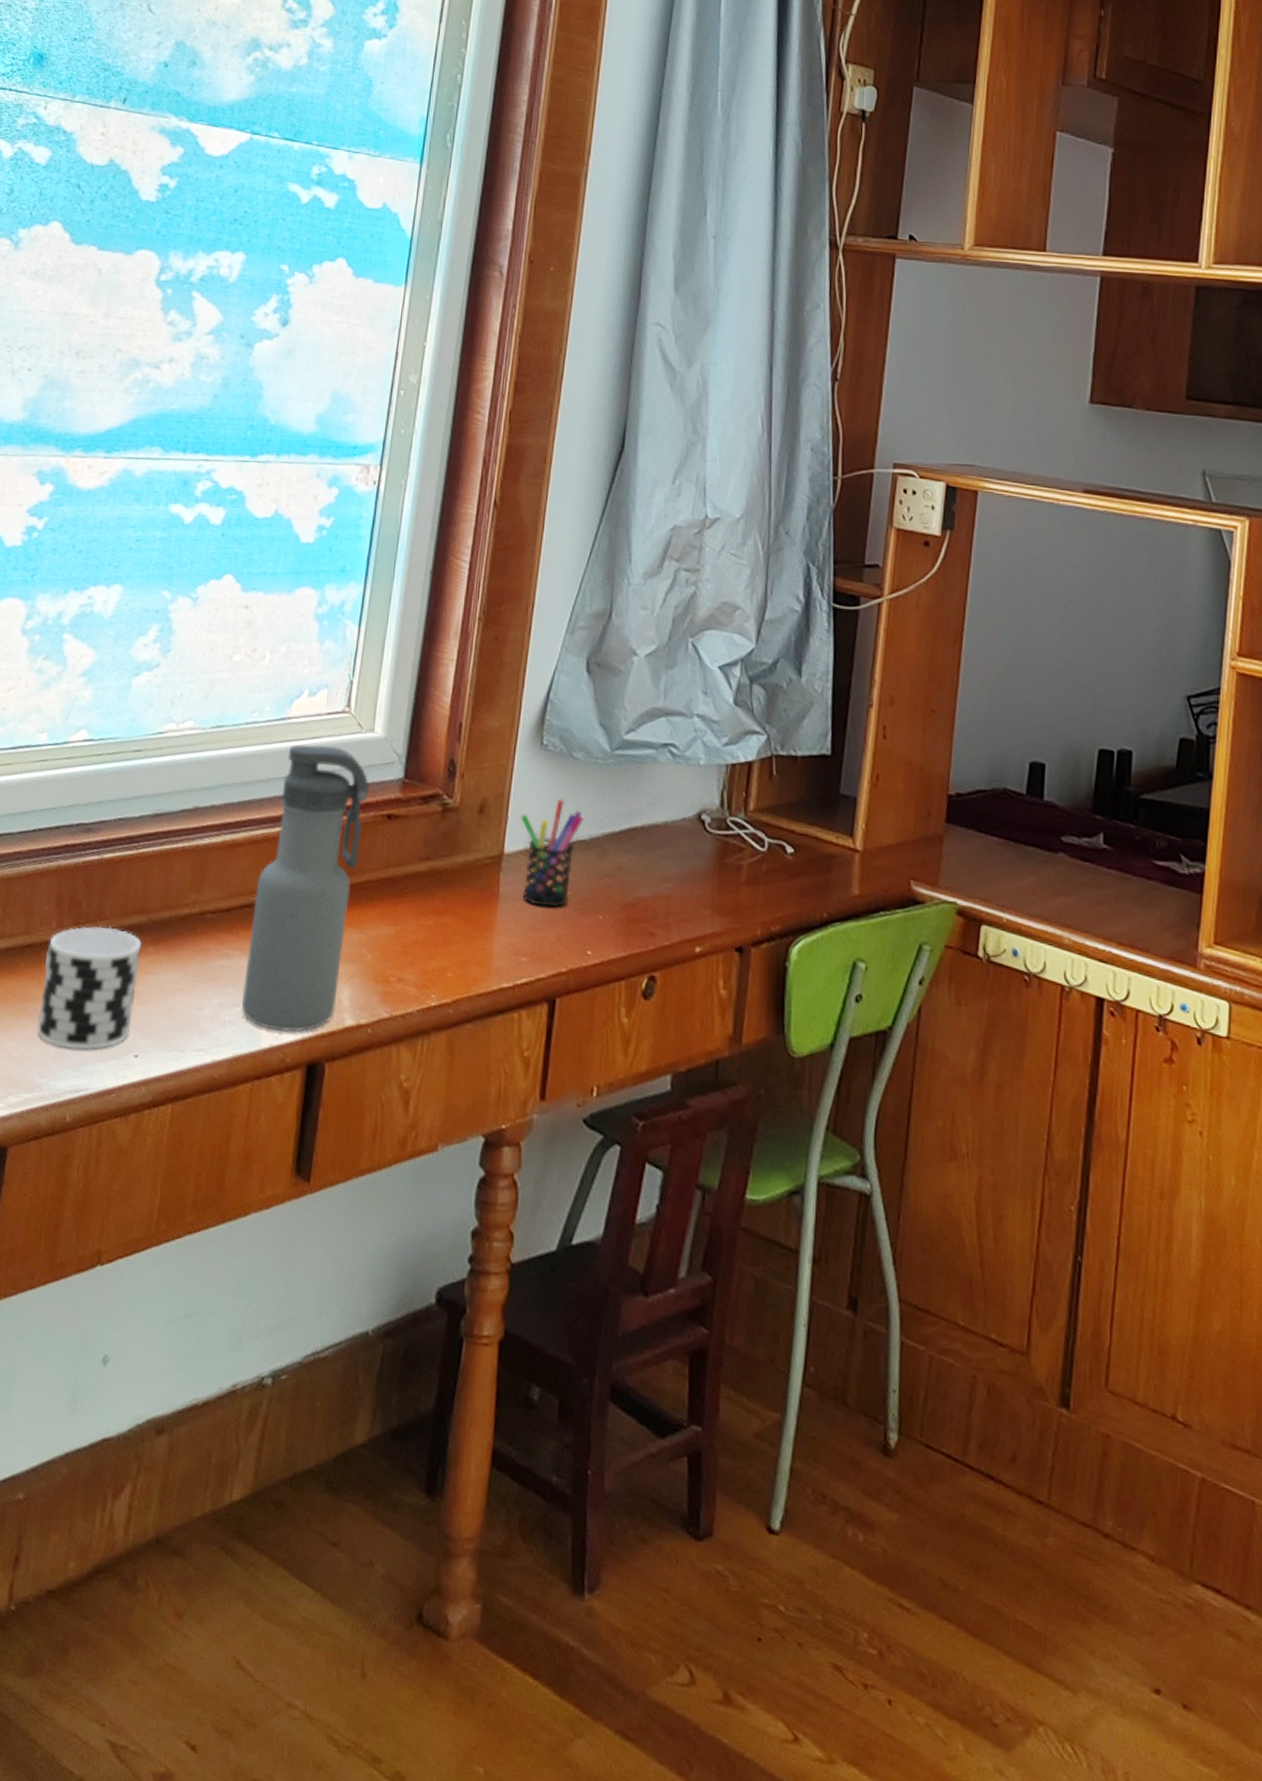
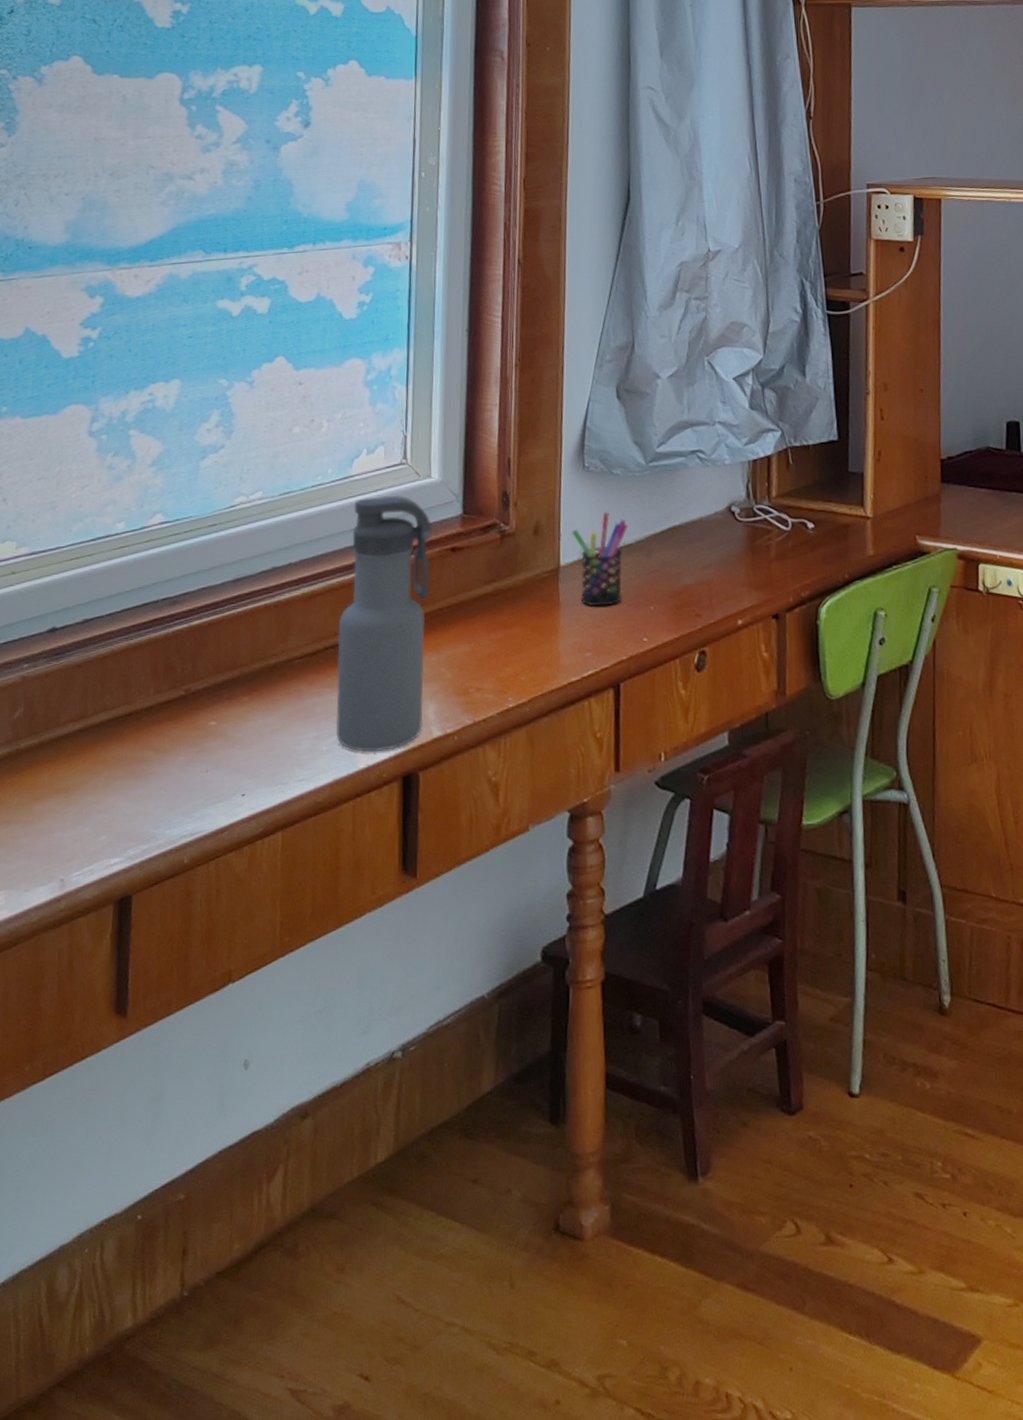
cup: present [37,926,142,1050] -> none [147,685,237,799]

